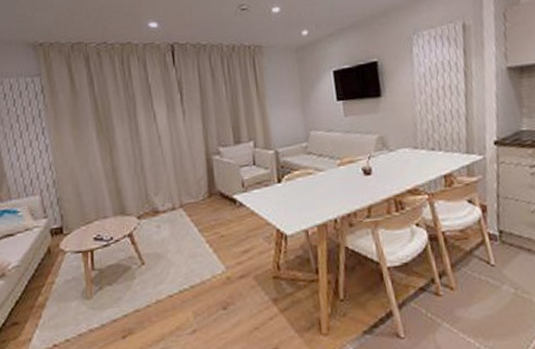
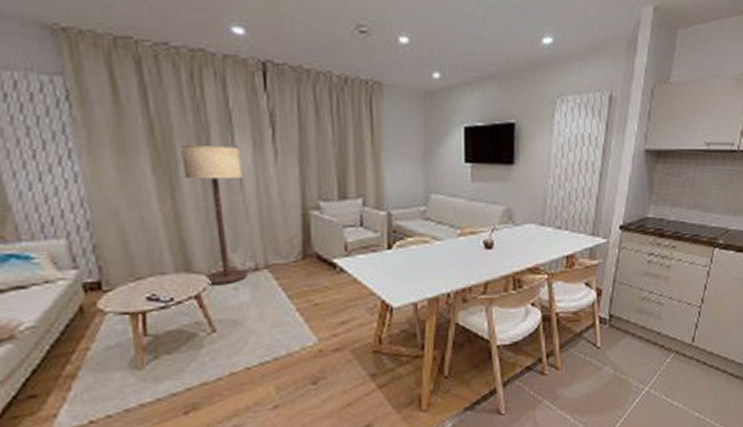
floor lamp: none [116,111,168,225] -> present [181,146,249,286]

